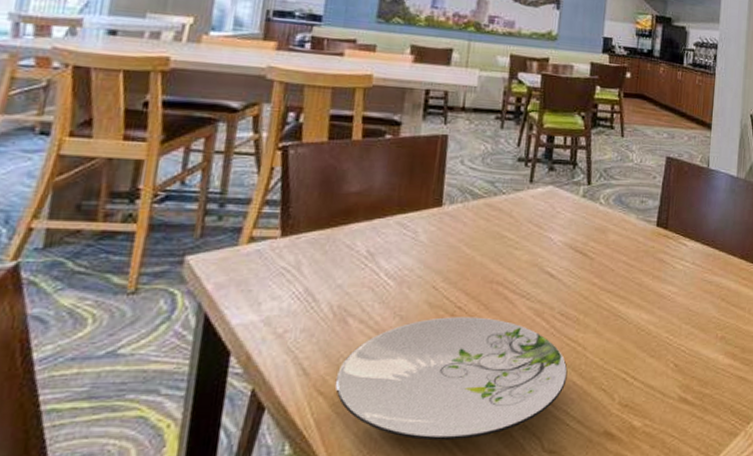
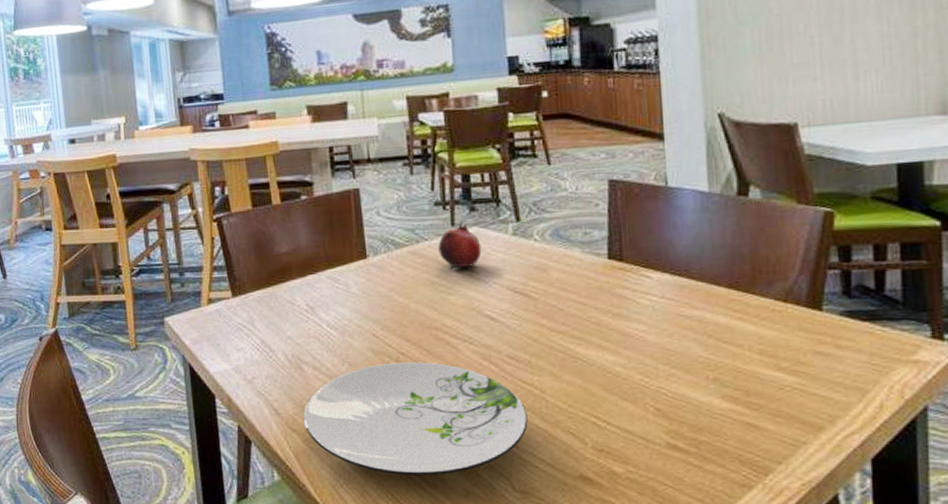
fruit: none [513,179,554,224] -> present [438,221,482,269]

